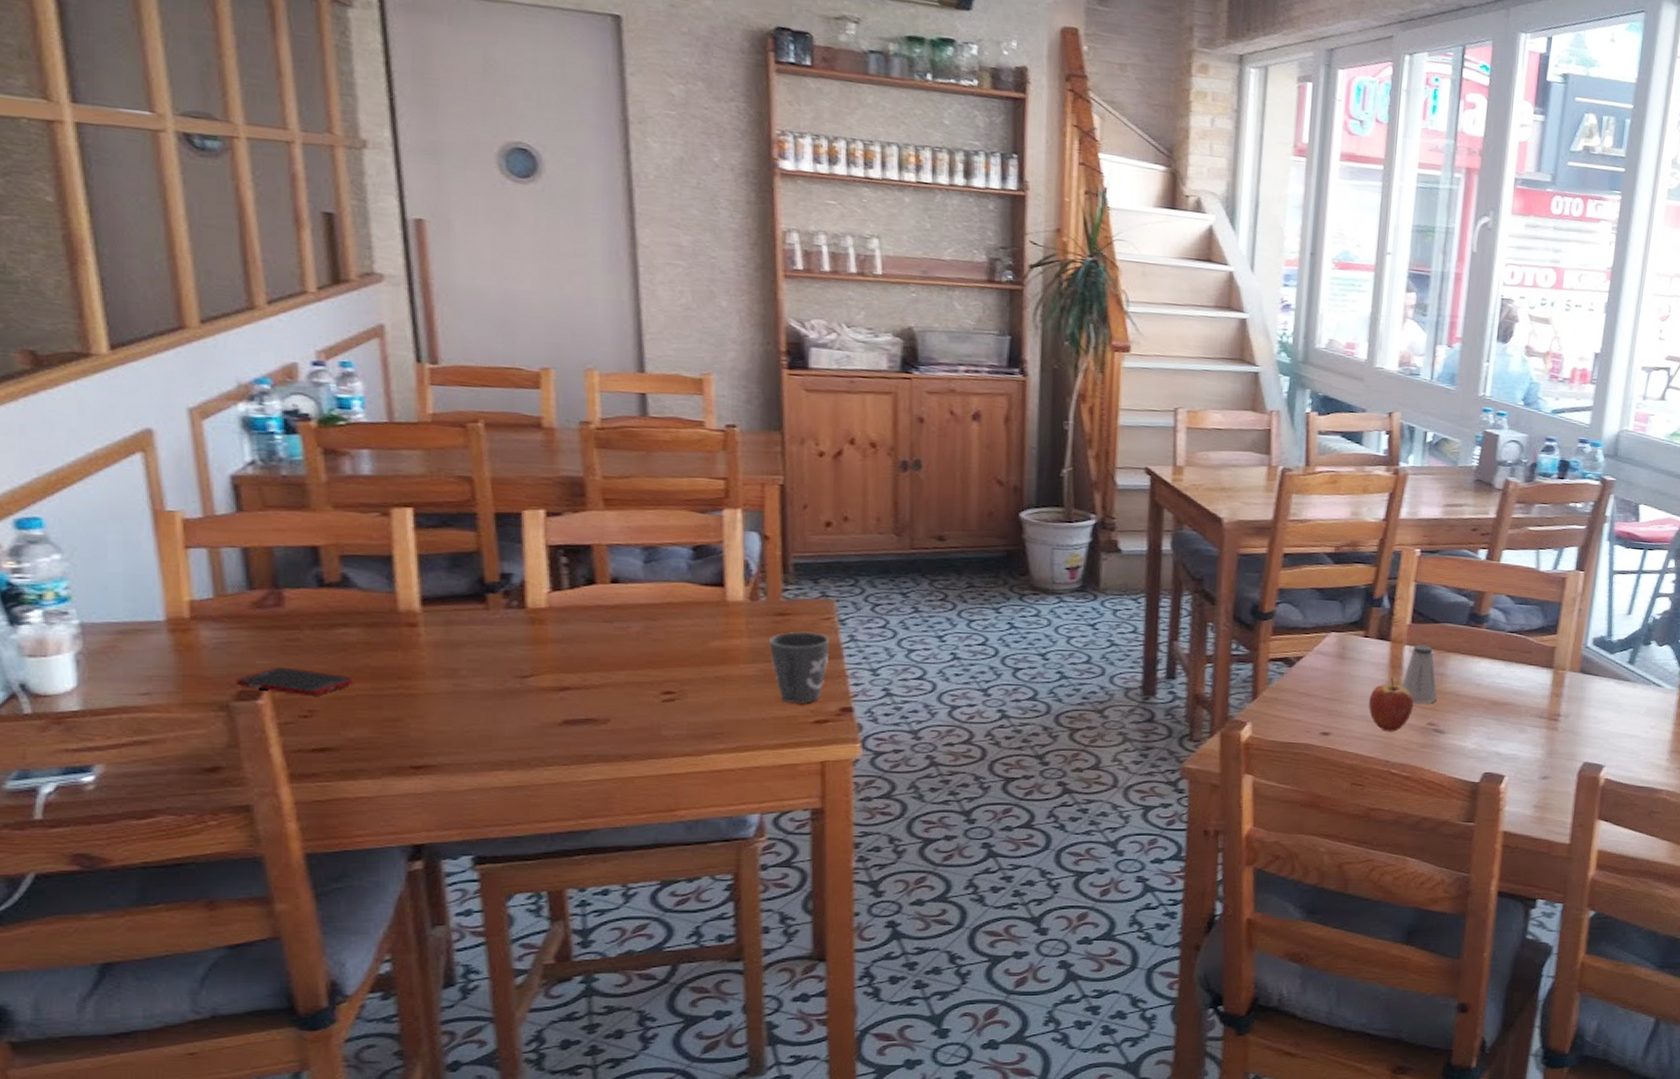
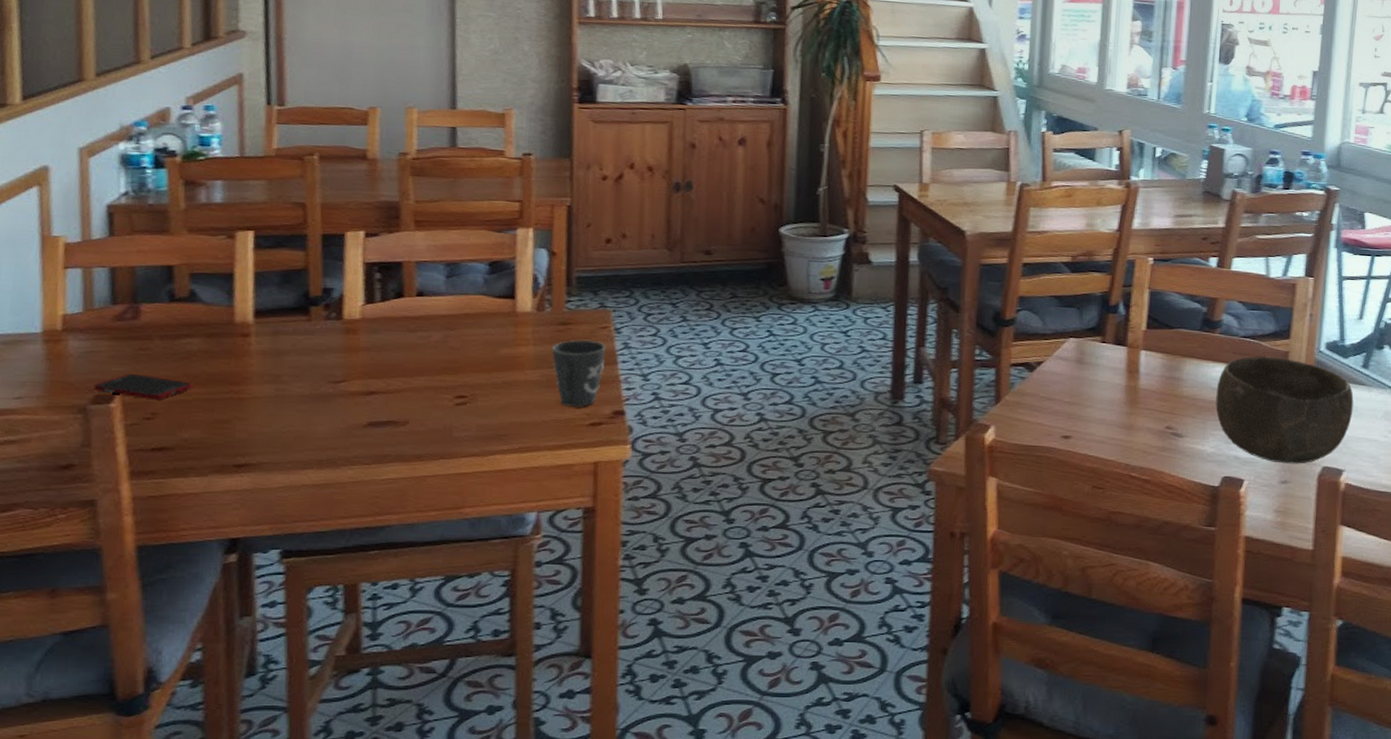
fruit: present [1369,677,1413,732] -> none [1108,382,1151,436]
saltshaker: present [1401,644,1438,703] -> none [1139,349,1175,407]
bowl: none [1479,651,1618,760] -> present [1216,356,1354,464]

